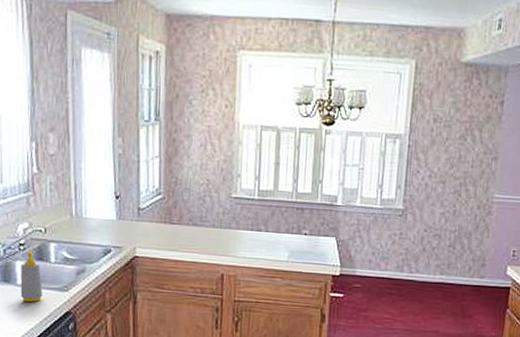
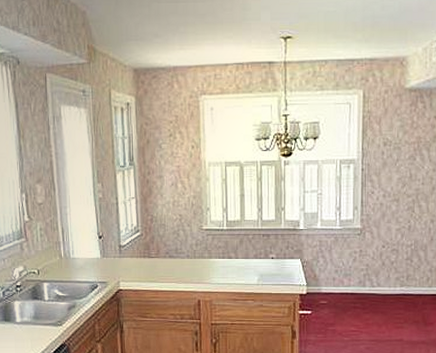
soap bottle: present [20,250,43,302] -> none [18,291,39,337]

